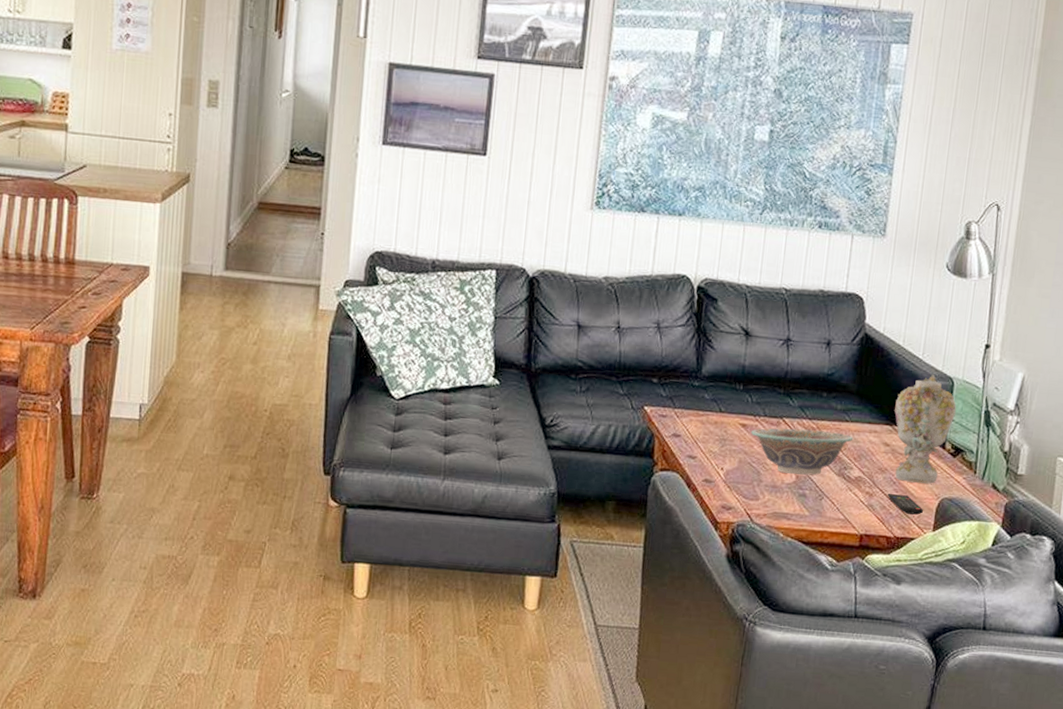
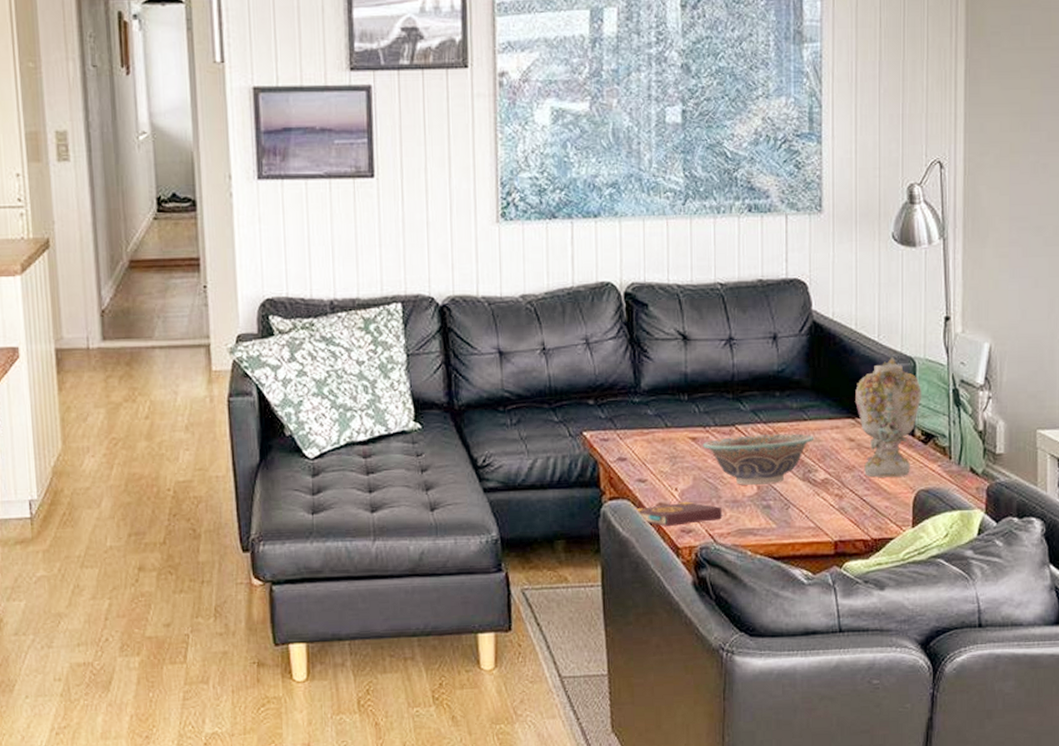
book: none [681,480,762,502] -> present [634,501,723,527]
remote control: present [887,494,923,515] -> none [858,492,899,513]

